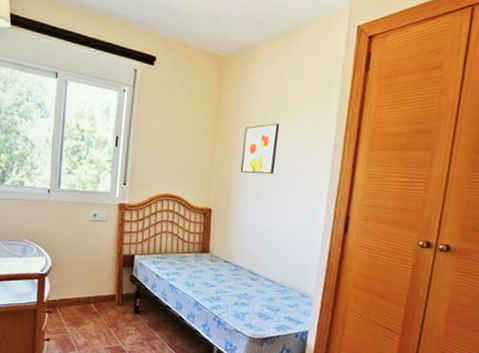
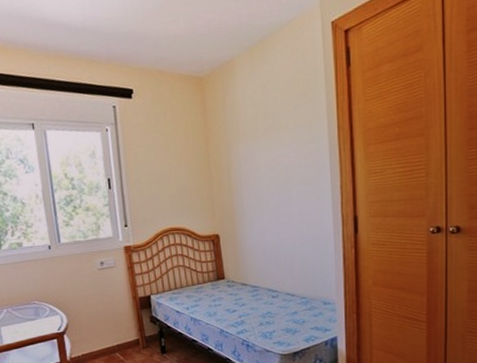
wall art: present [240,122,279,174] -> none [237,135,275,193]

